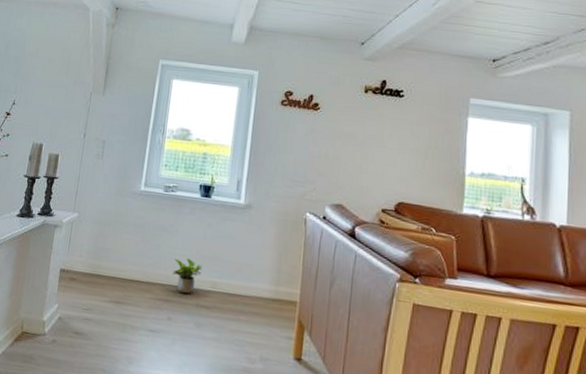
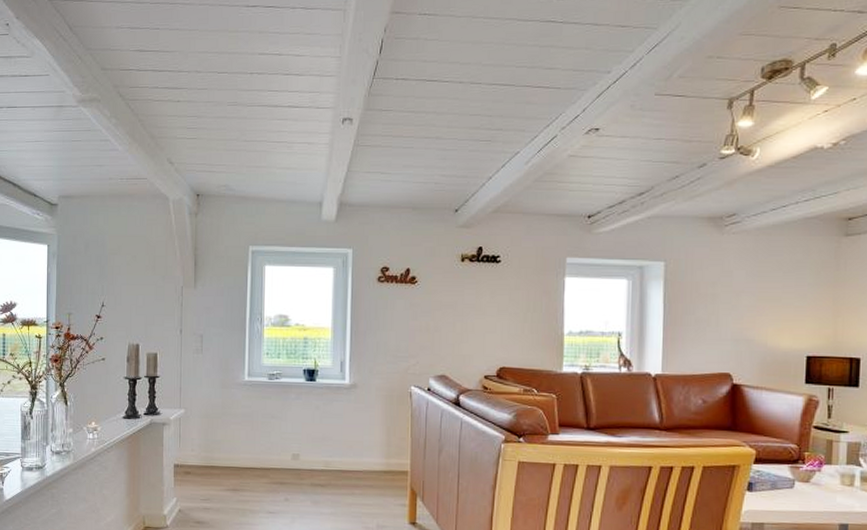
potted plant: present [173,258,203,294] -> none [286,442,314,475]

